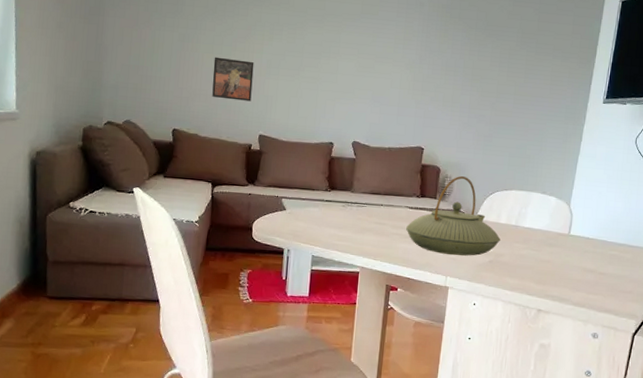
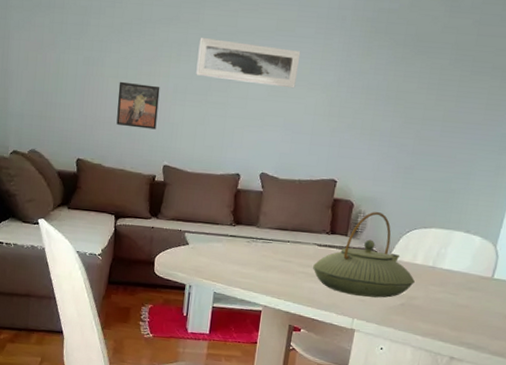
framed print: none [288,18,385,65] -> present [196,37,301,89]

